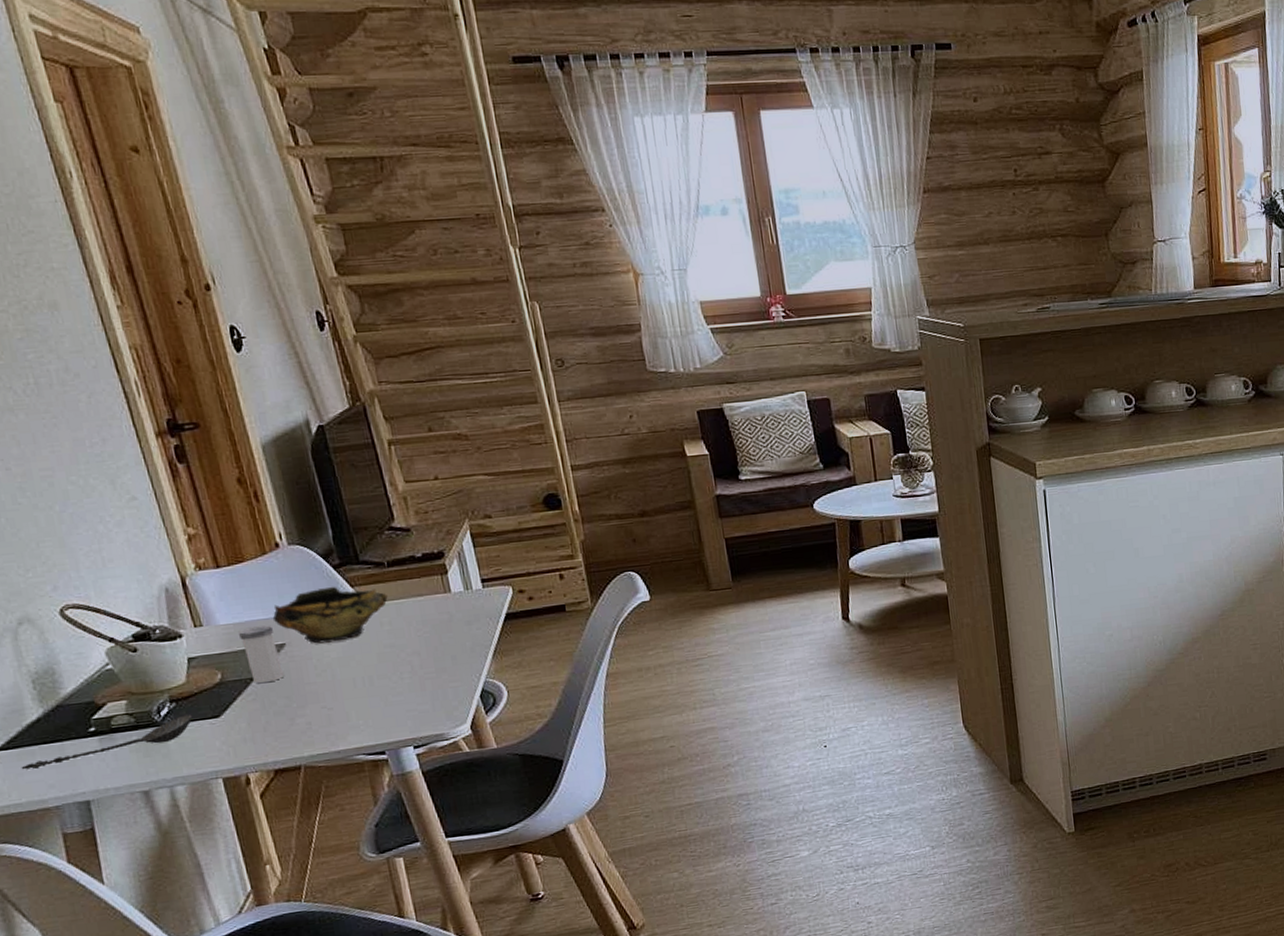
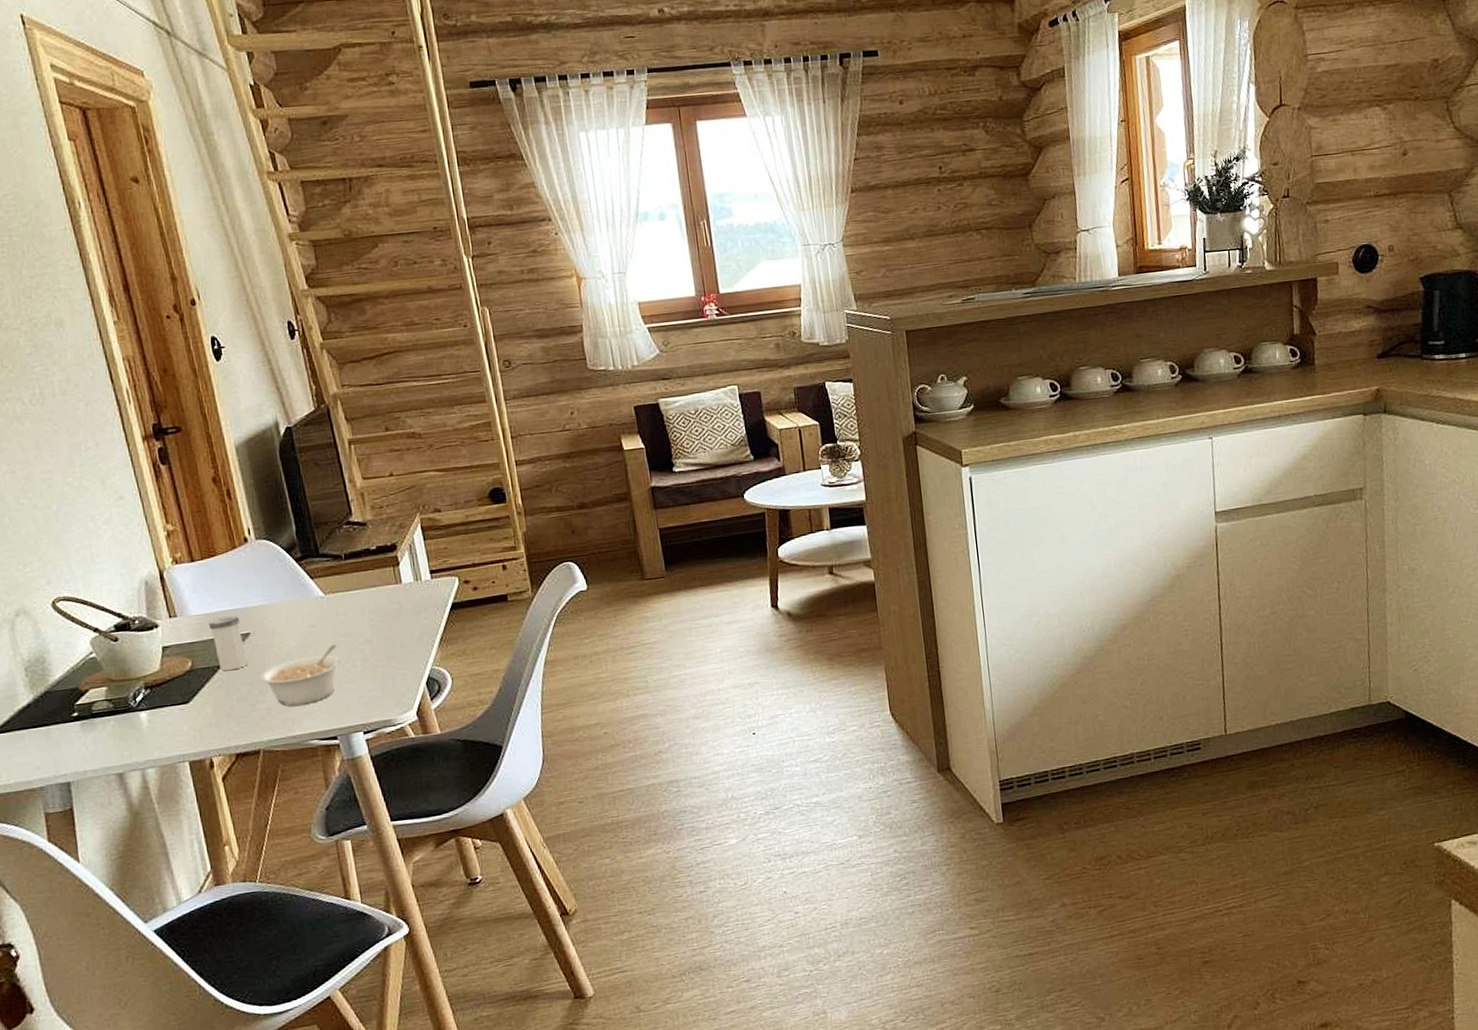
spoon: present [21,714,193,770] -> none [11,700,165,752]
bowl: present [272,586,388,644] -> none [239,578,344,633]
legume: none [298,656,387,720] -> present [260,645,341,706]

